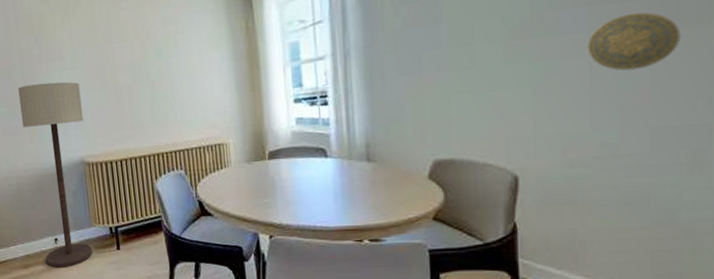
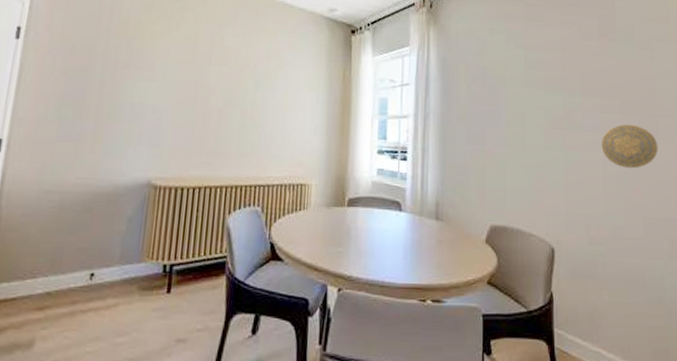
floor lamp: present [18,82,93,268] -> none [71,89,165,312]

